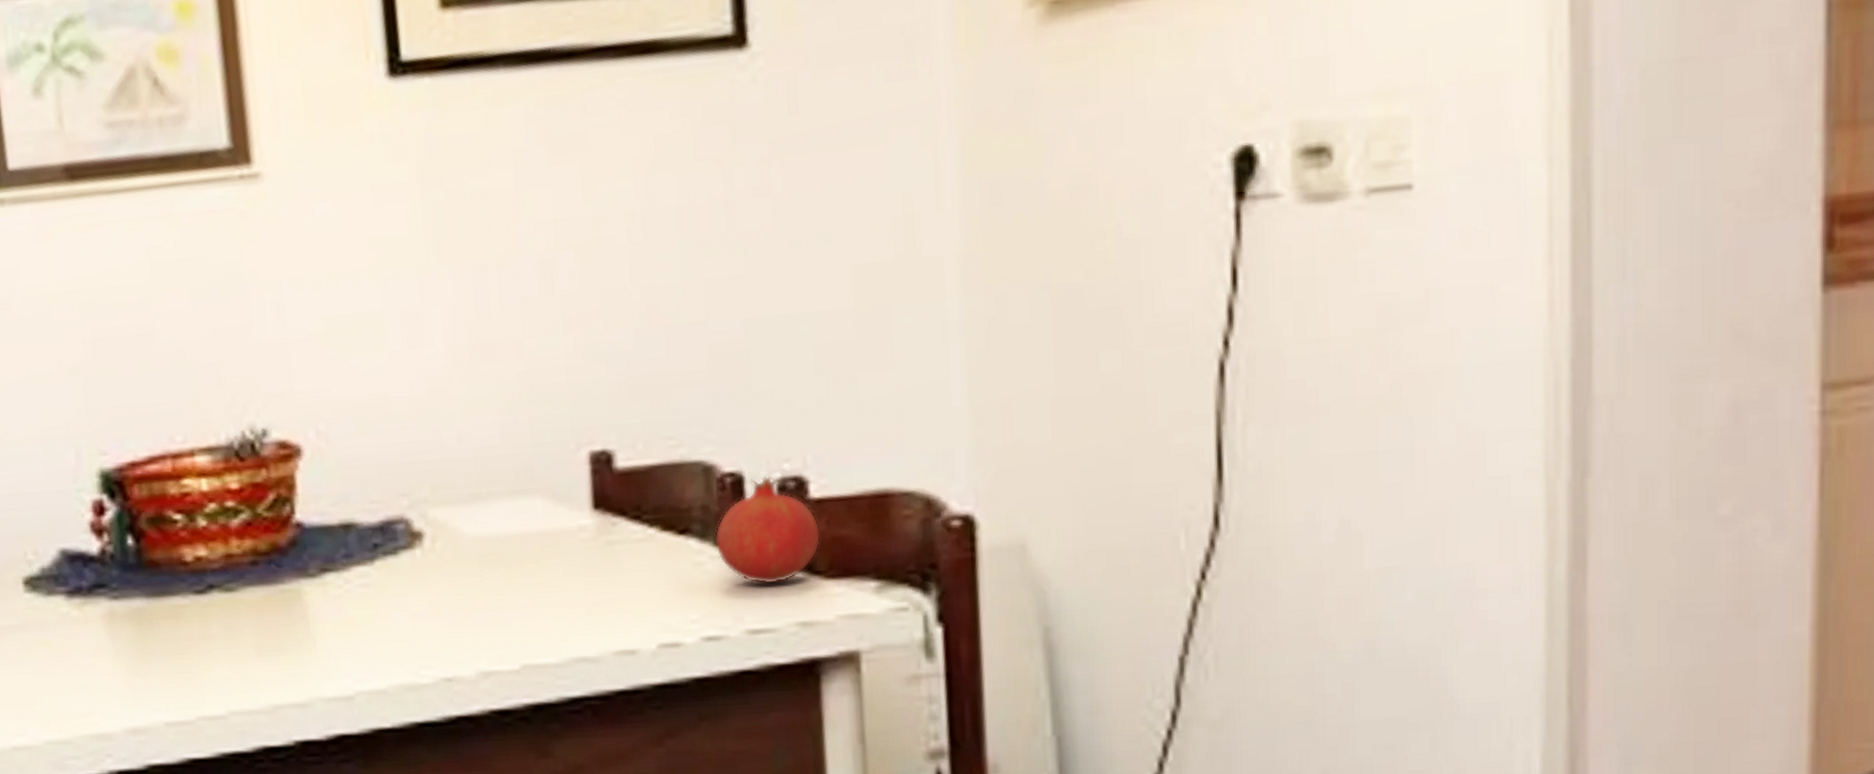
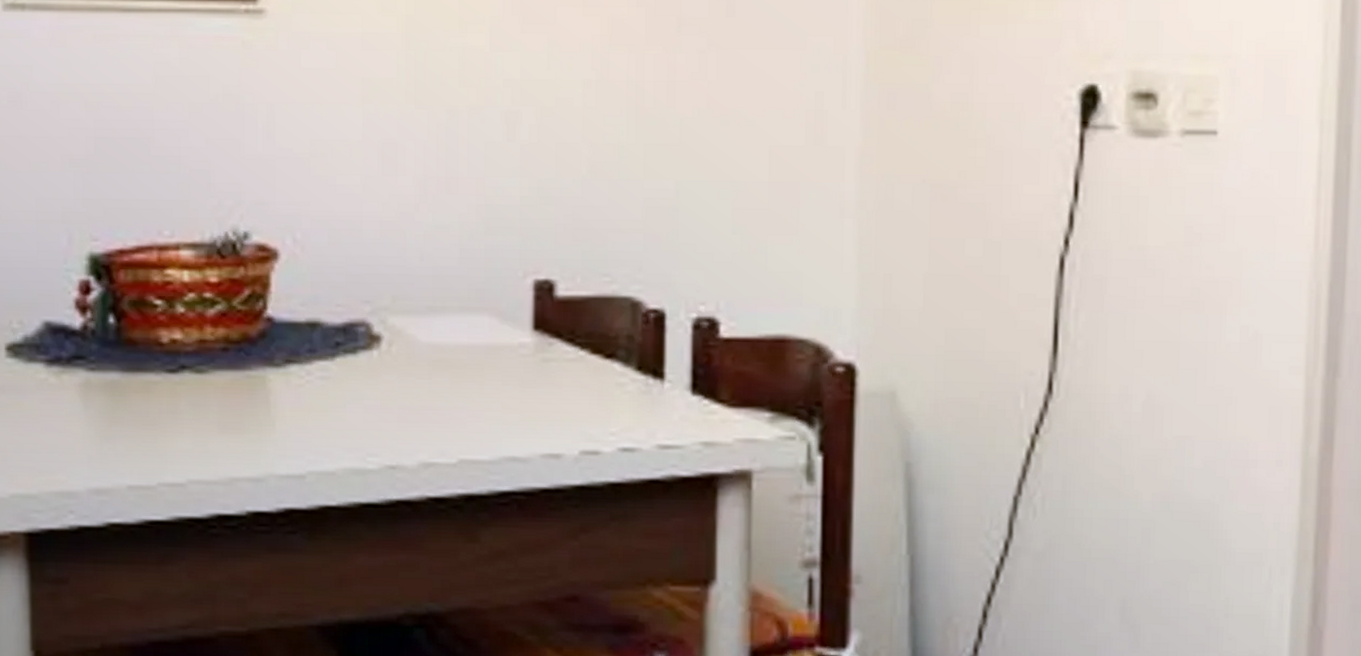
fruit: present [715,475,821,585] -> none [636,314,727,408]

